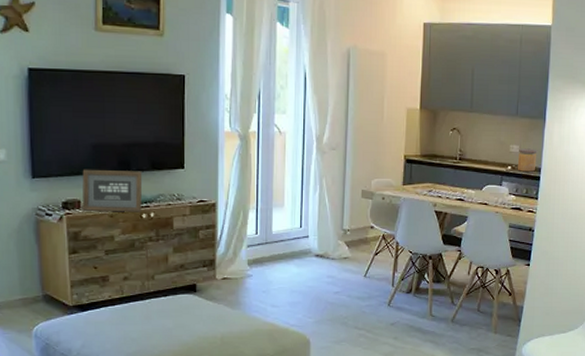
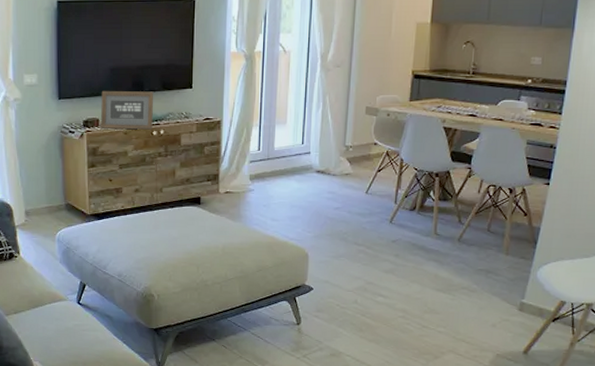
jar: present [517,148,537,172] -> none [538,60,563,85]

